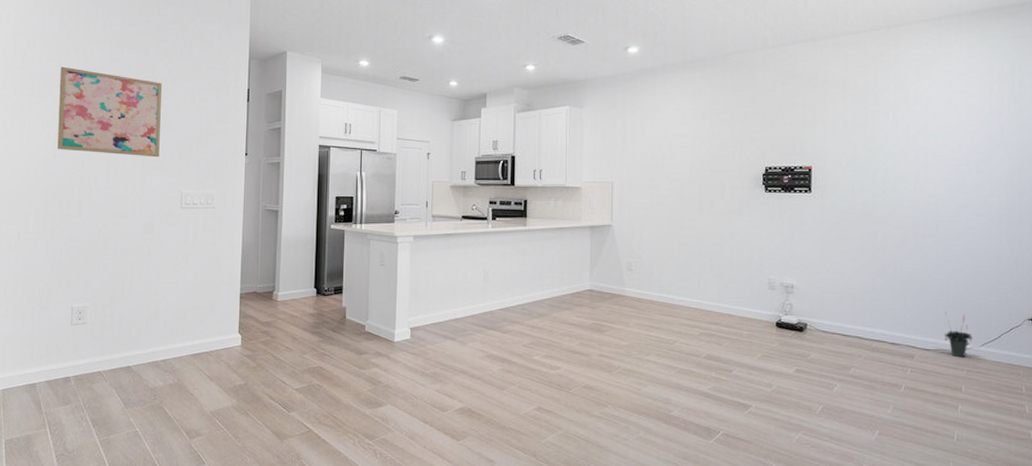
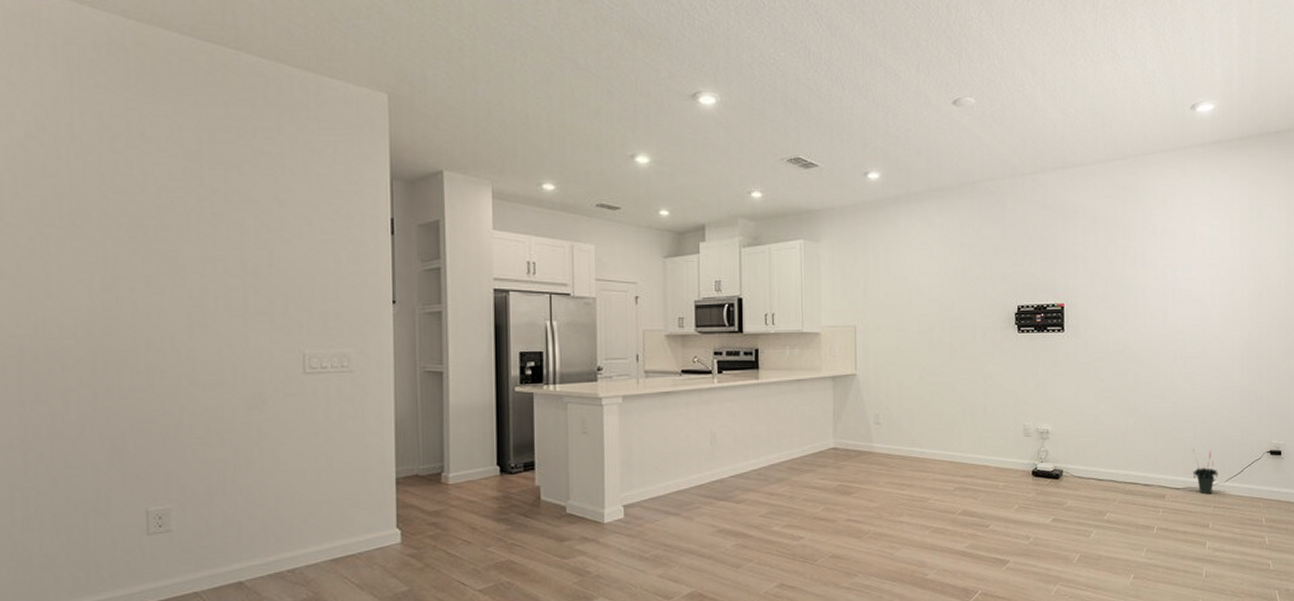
wall art: present [57,66,162,158] -> none [104,186,267,308]

